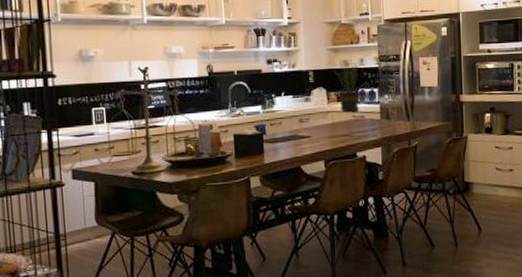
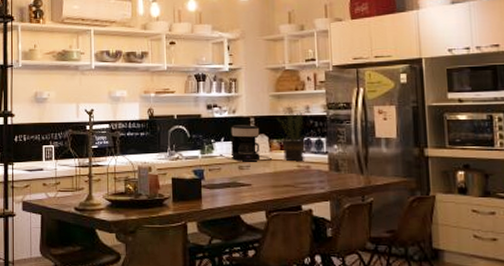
coffee maker: none [279,78,329,115] -> present [219,125,272,162]

